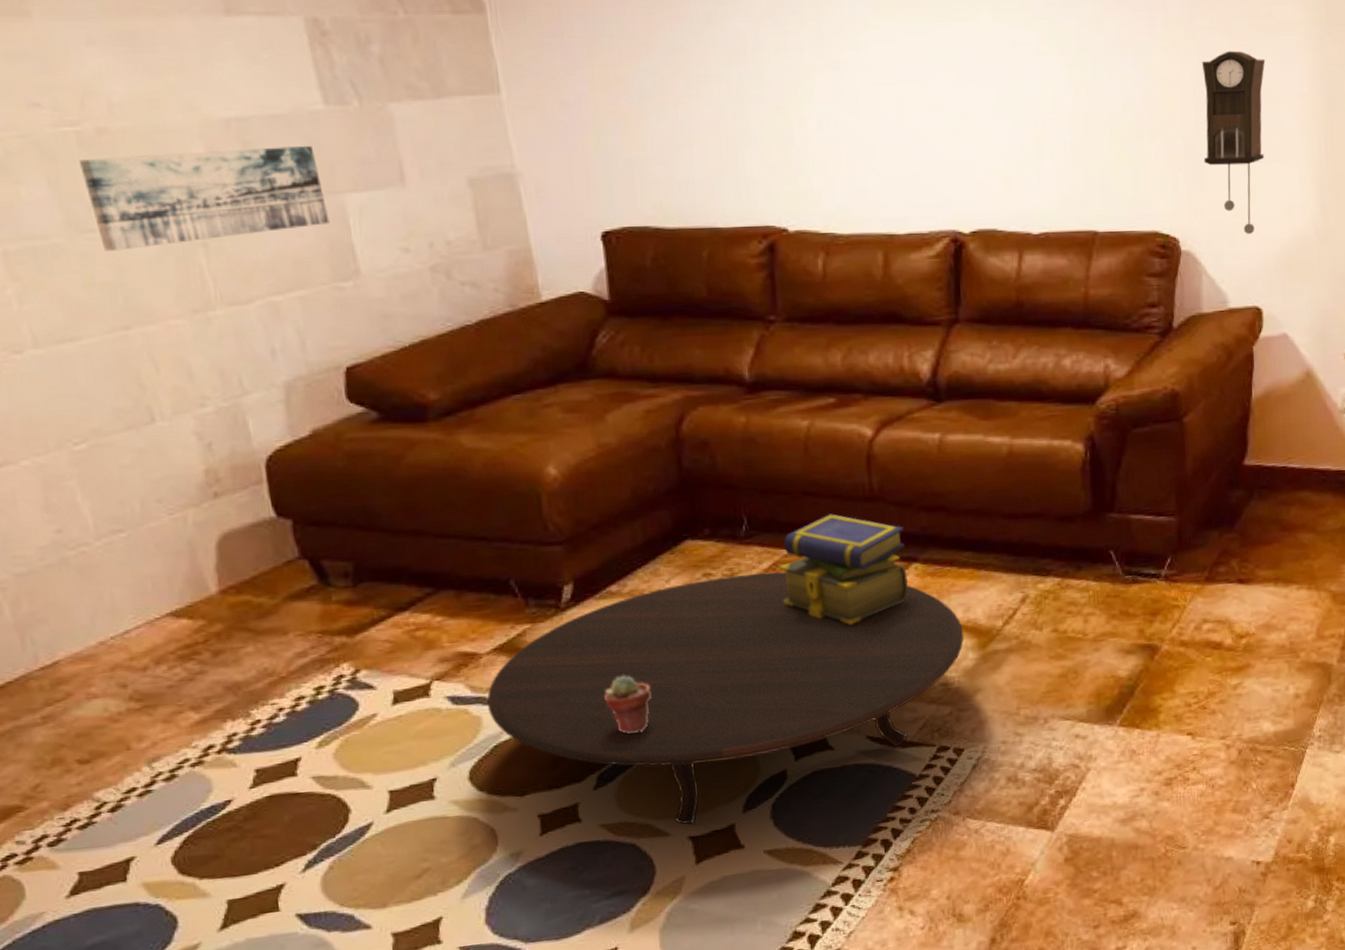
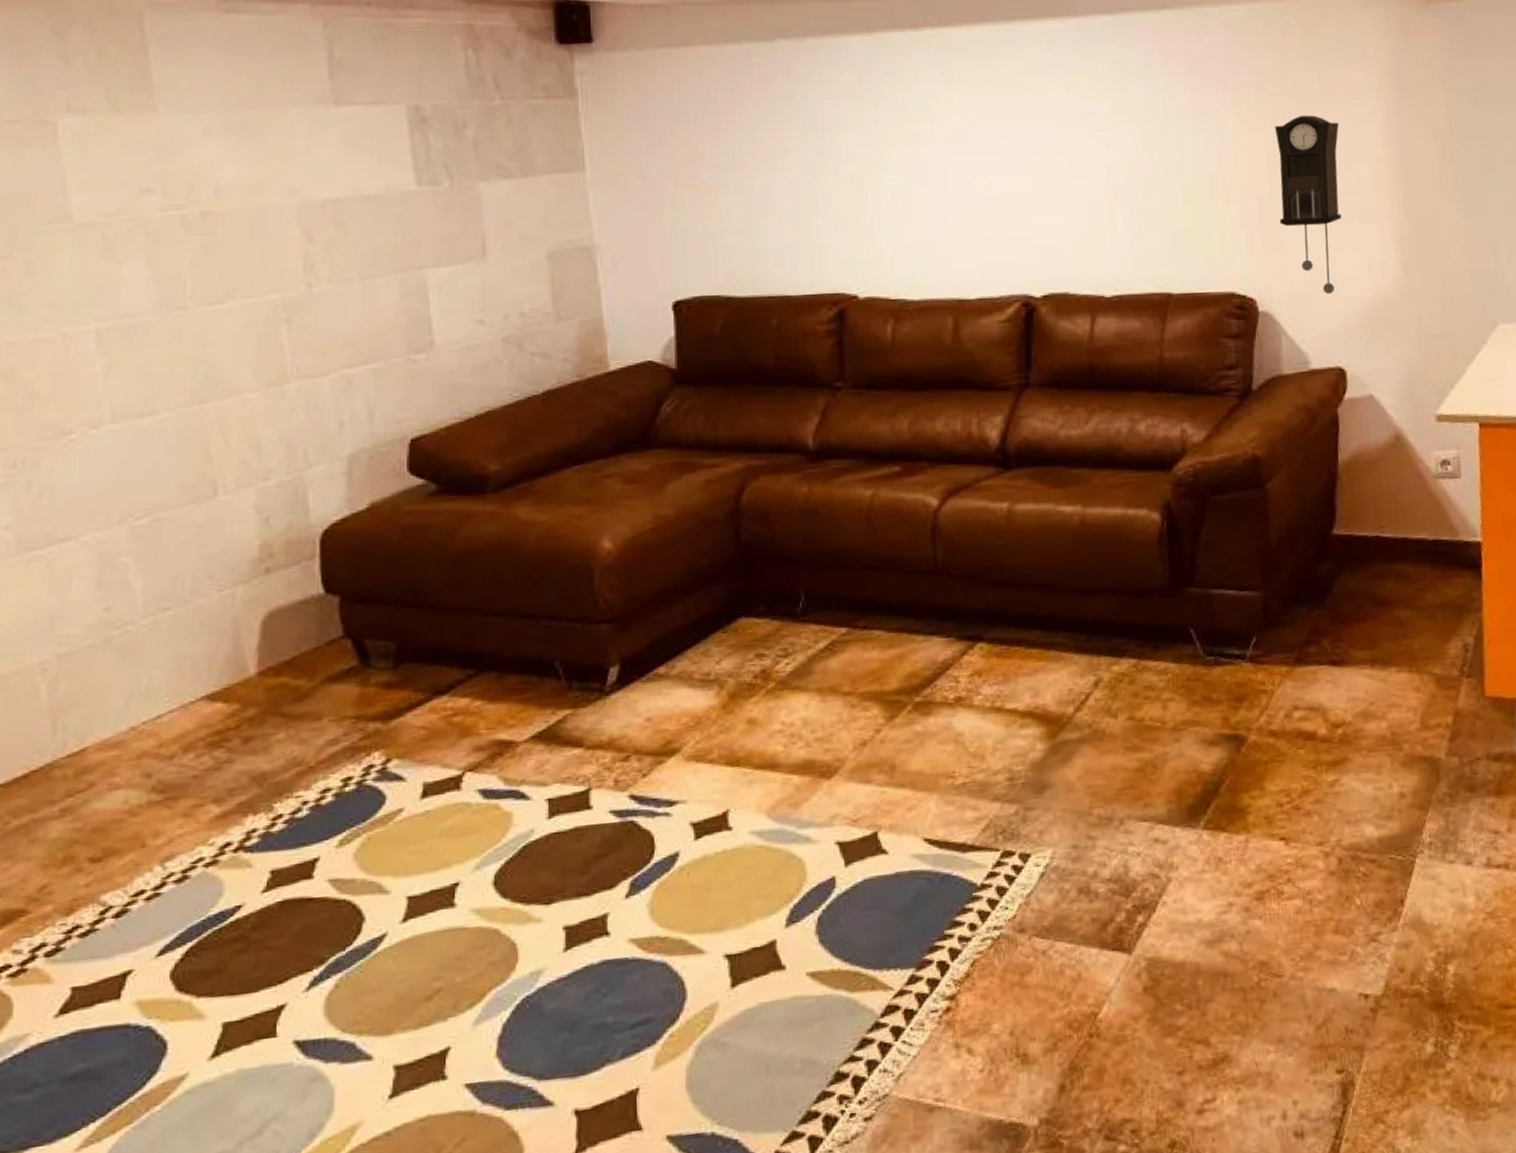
wall art: present [79,145,330,251] -> none [181,223,410,327]
table: present [486,572,964,825] -> none [519,652,1032,941]
potted succulent: present [604,675,652,734] -> none [644,766,694,833]
stack of books: present [779,513,908,625] -> none [836,589,972,711]

